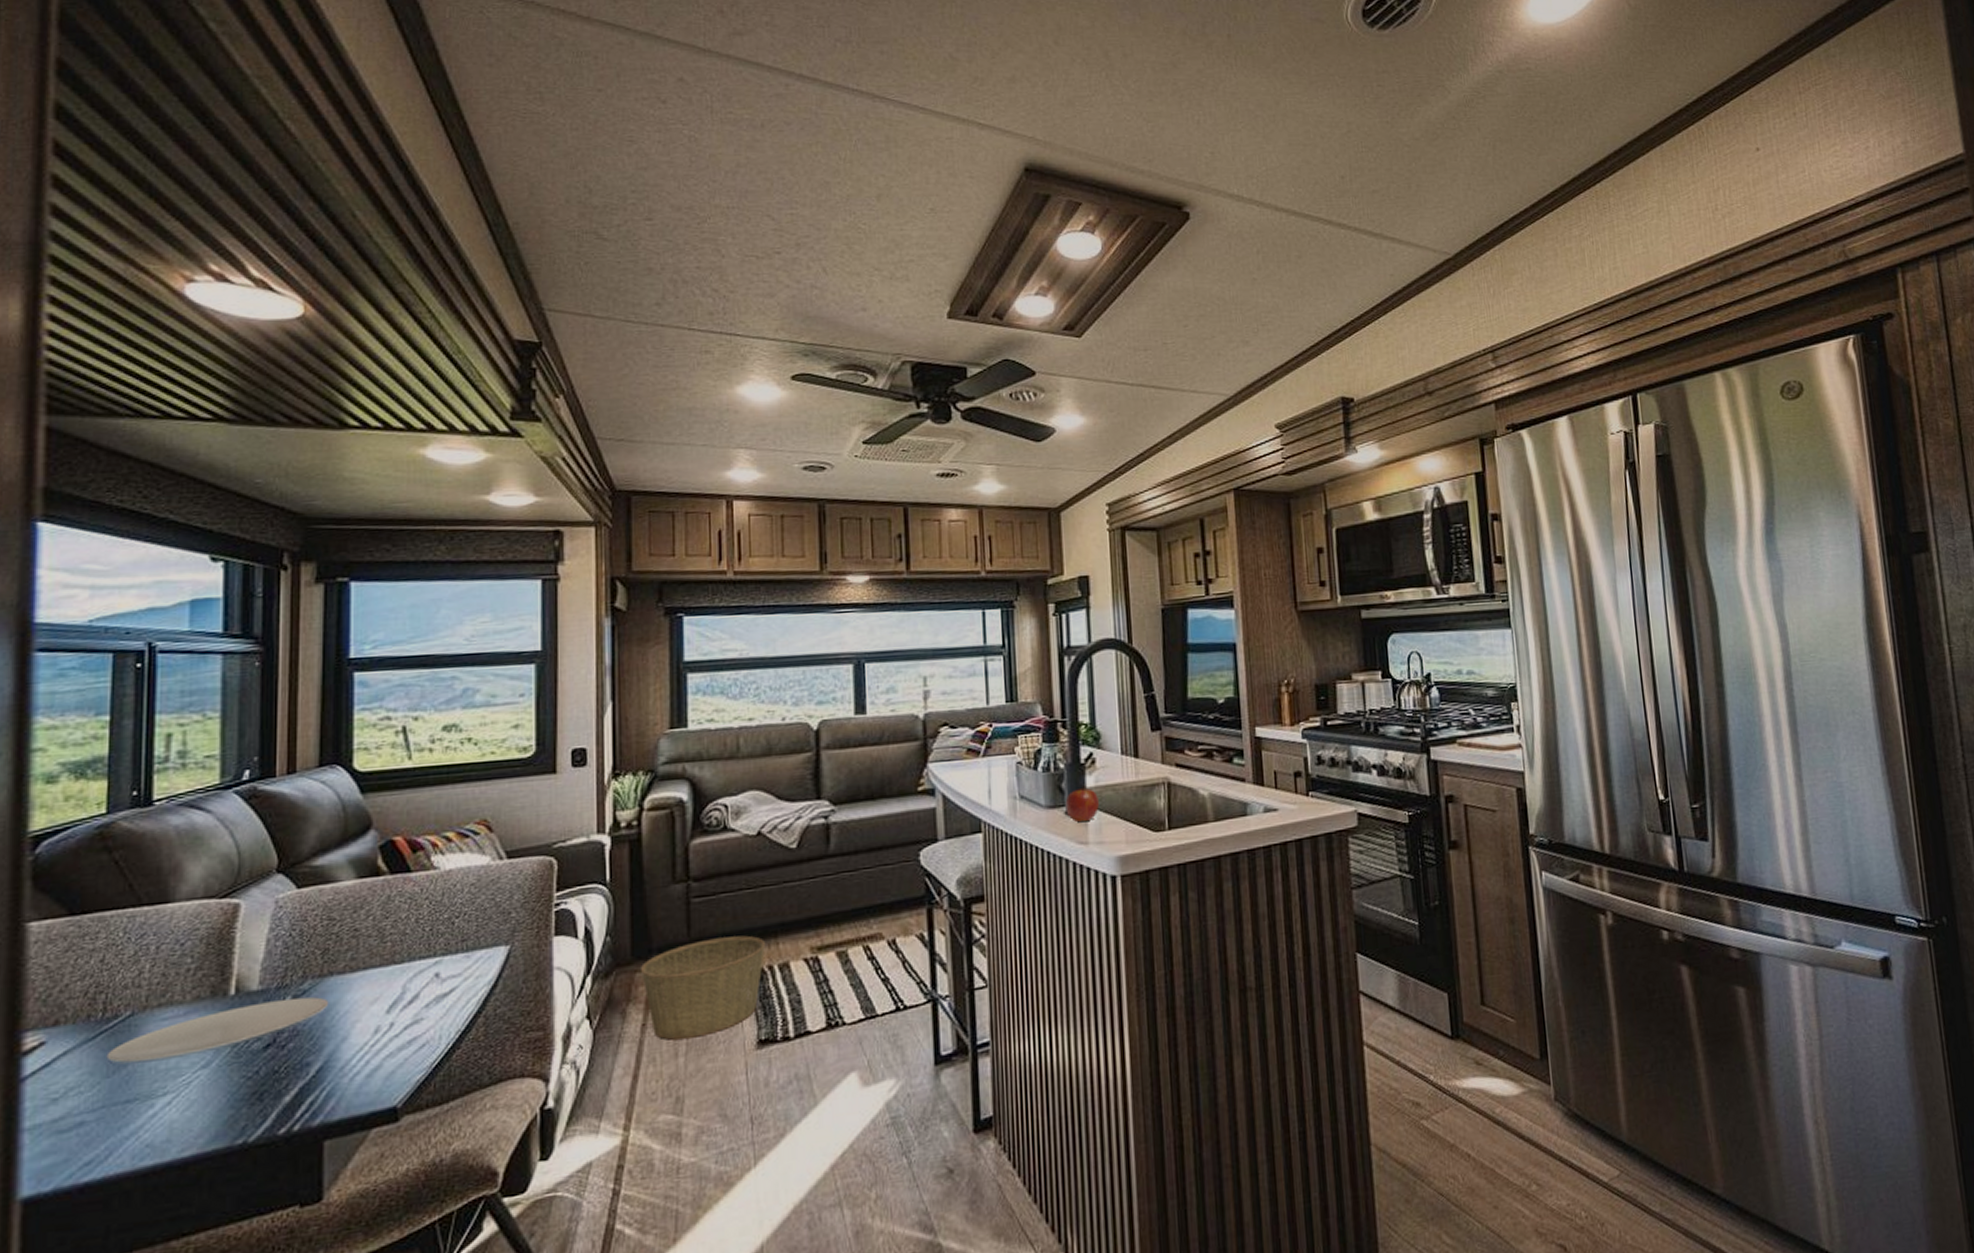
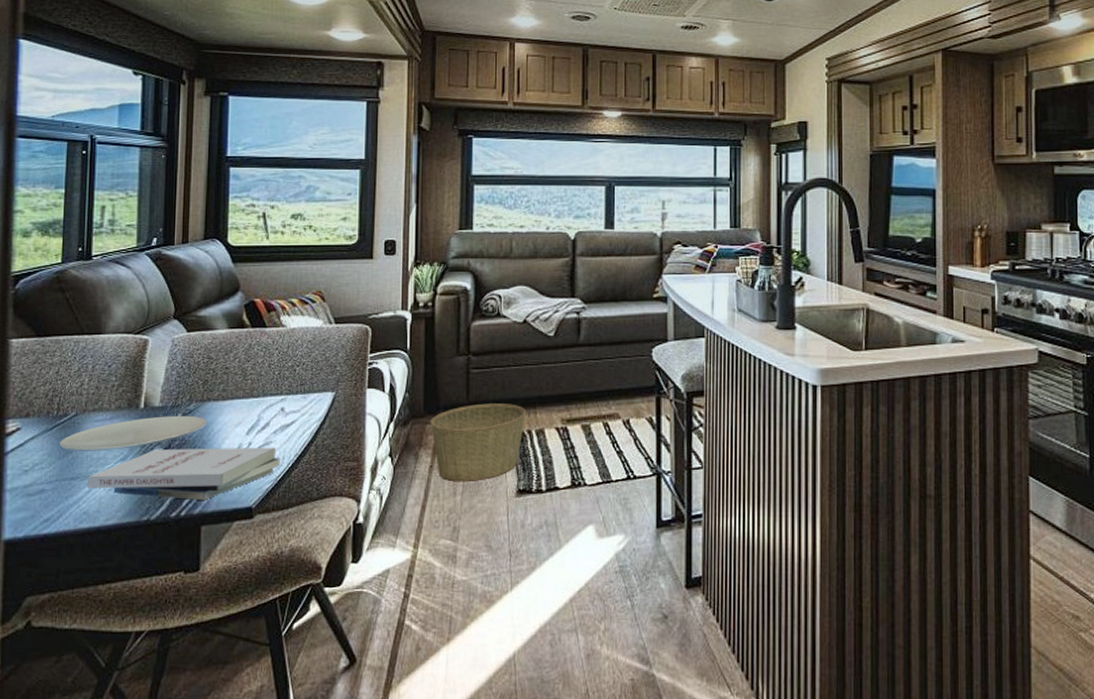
books: none [151,1025,435,1114] -> present [87,447,280,500]
fruit: present [1065,785,1099,823] -> none [776,305,805,337]

